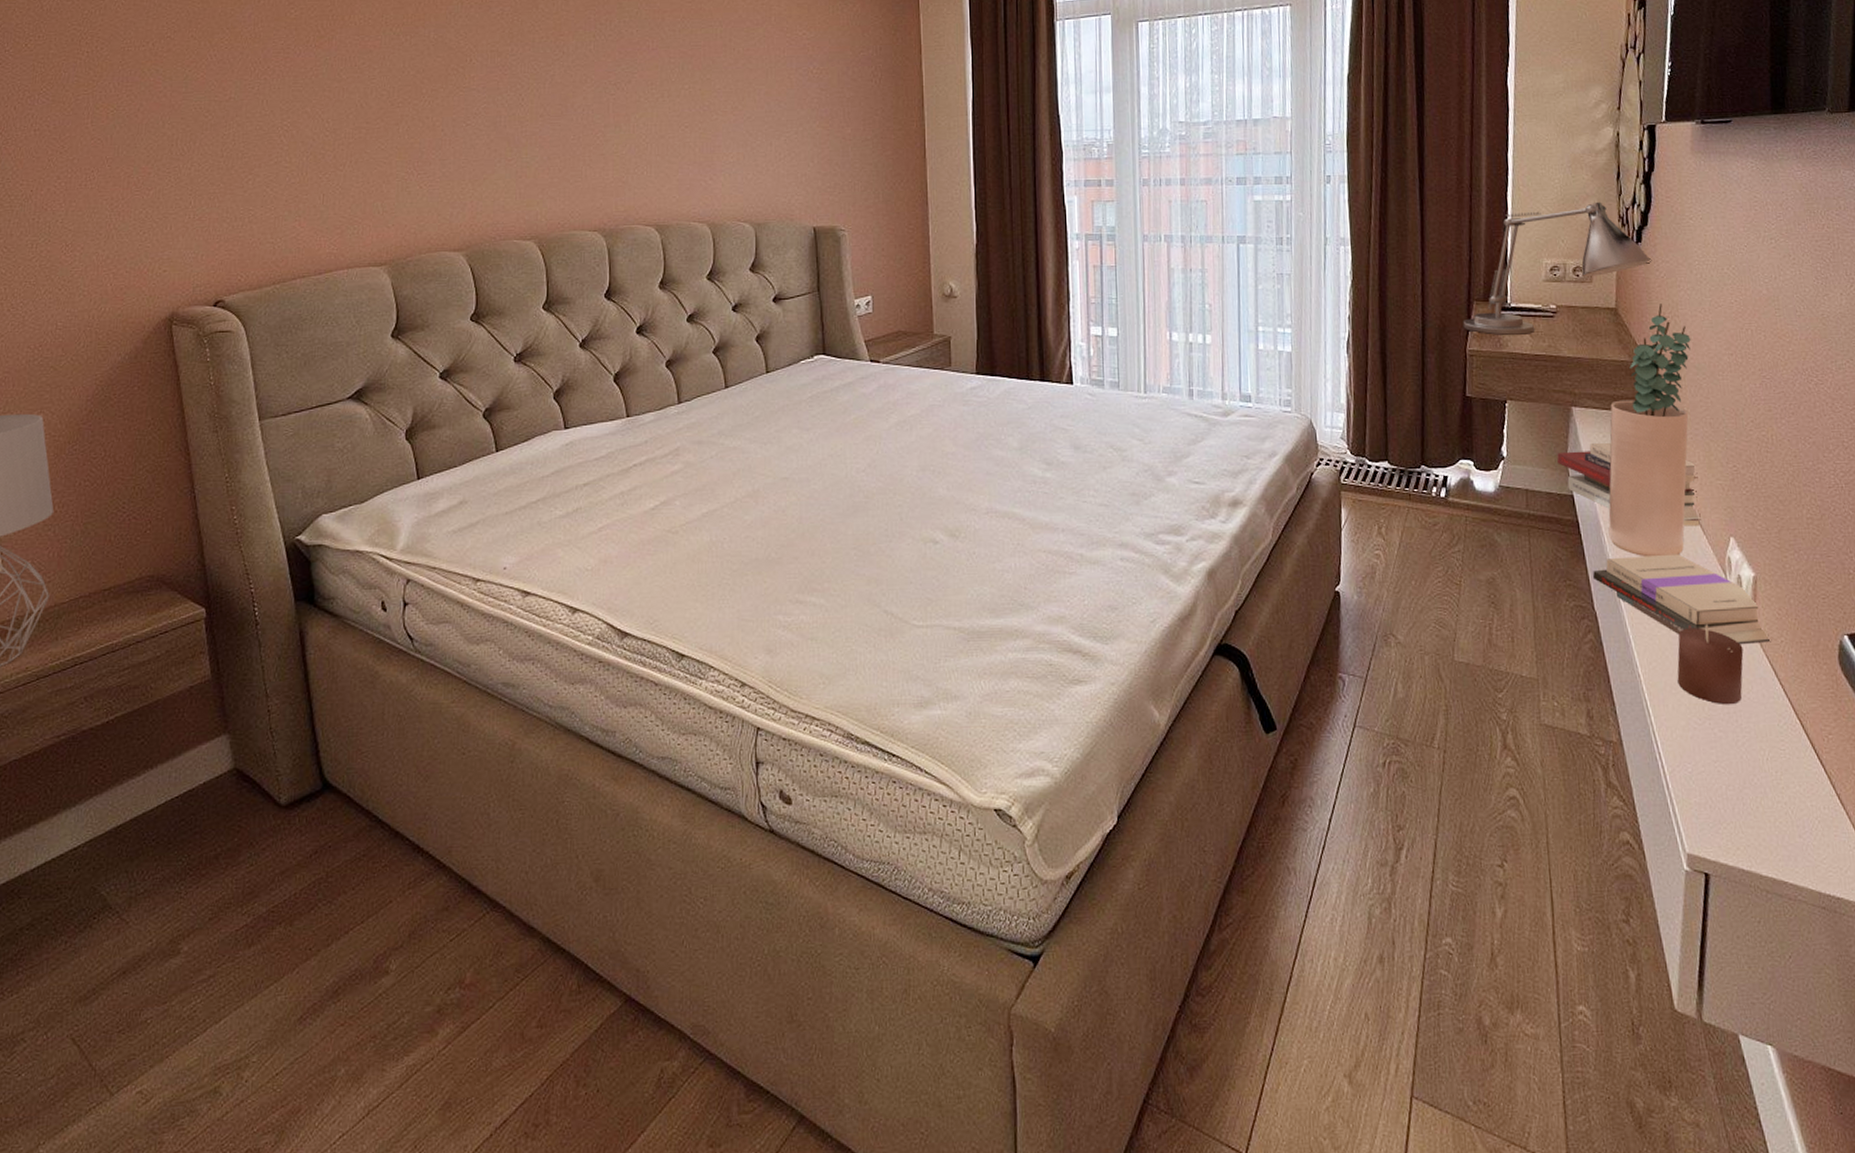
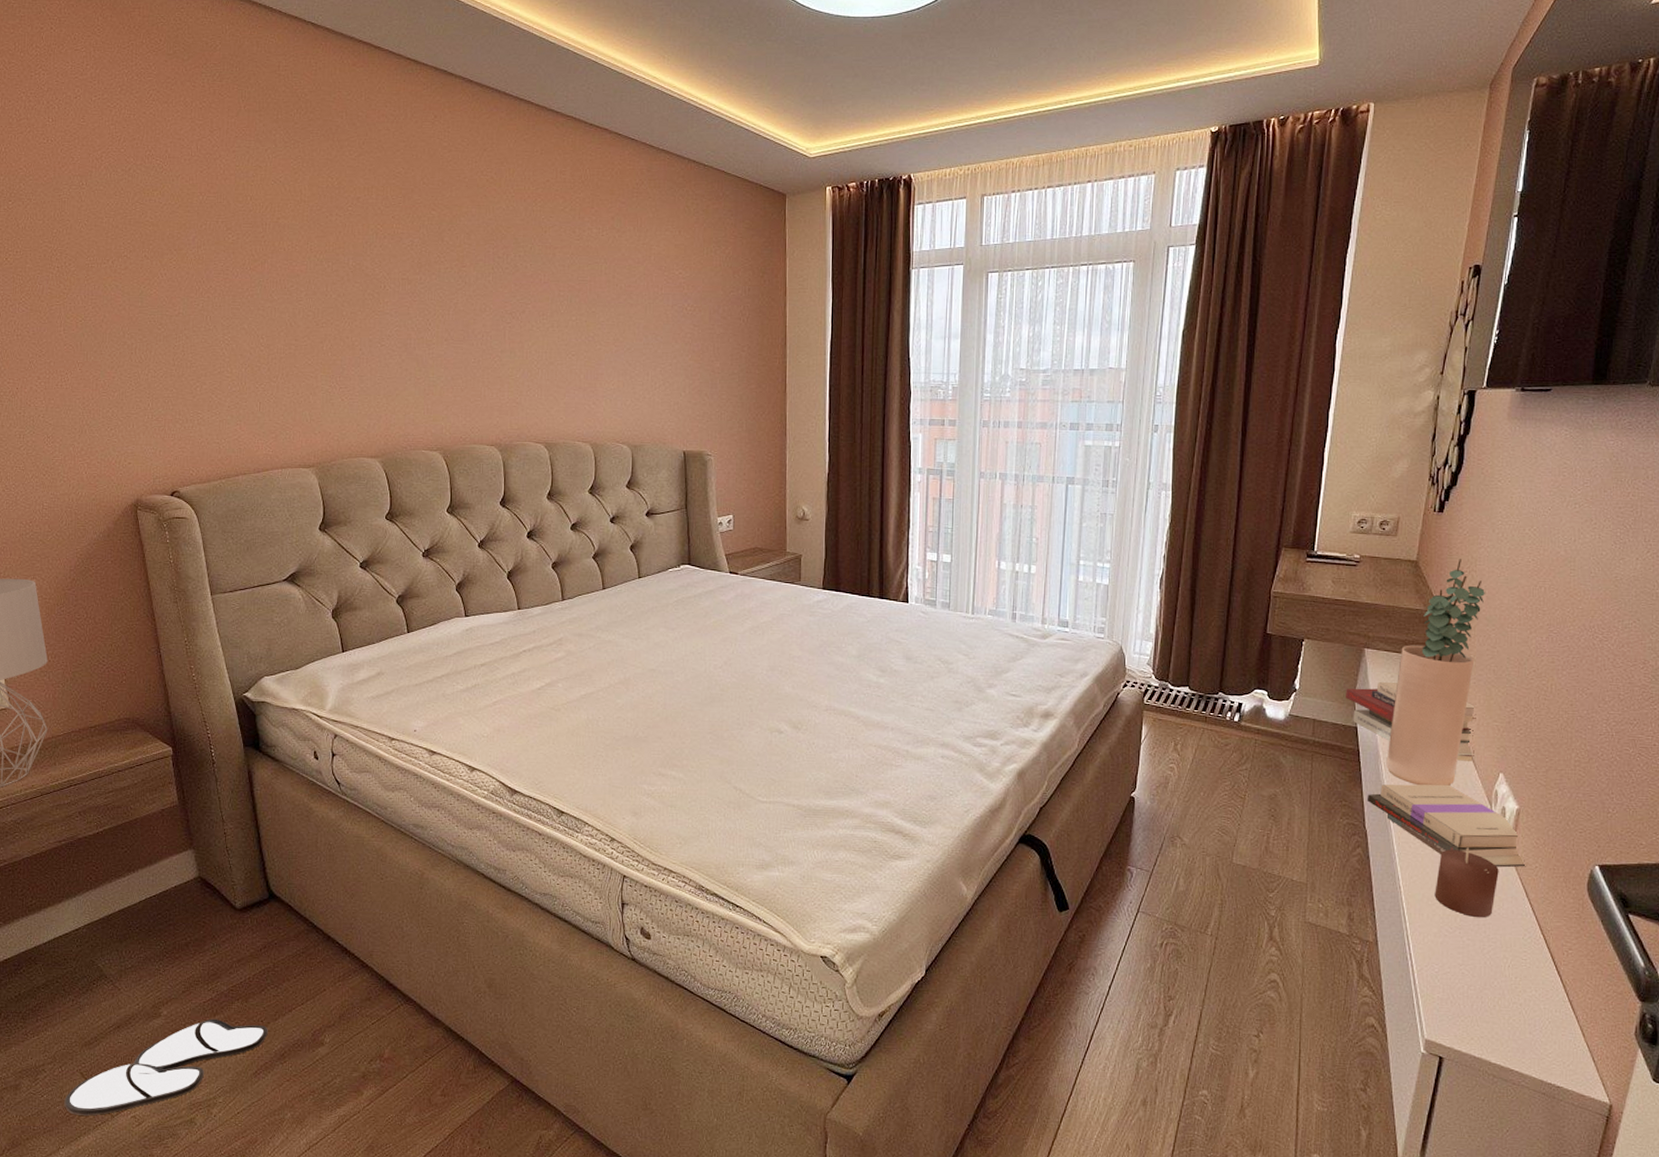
slippers: none [48,951,318,1097] -> present [64,1018,268,1116]
desk lamp: present [1463,201,1651,336] -> none [1270,461,1456,581]

